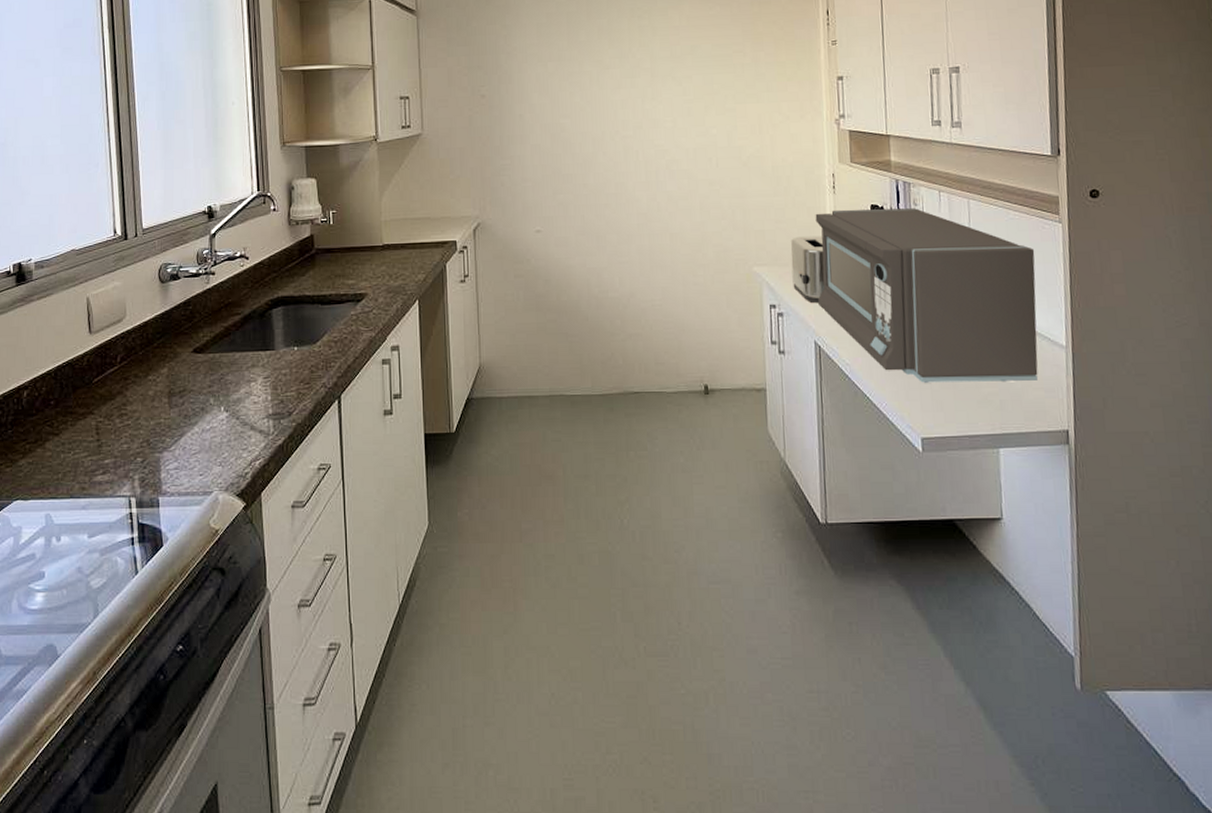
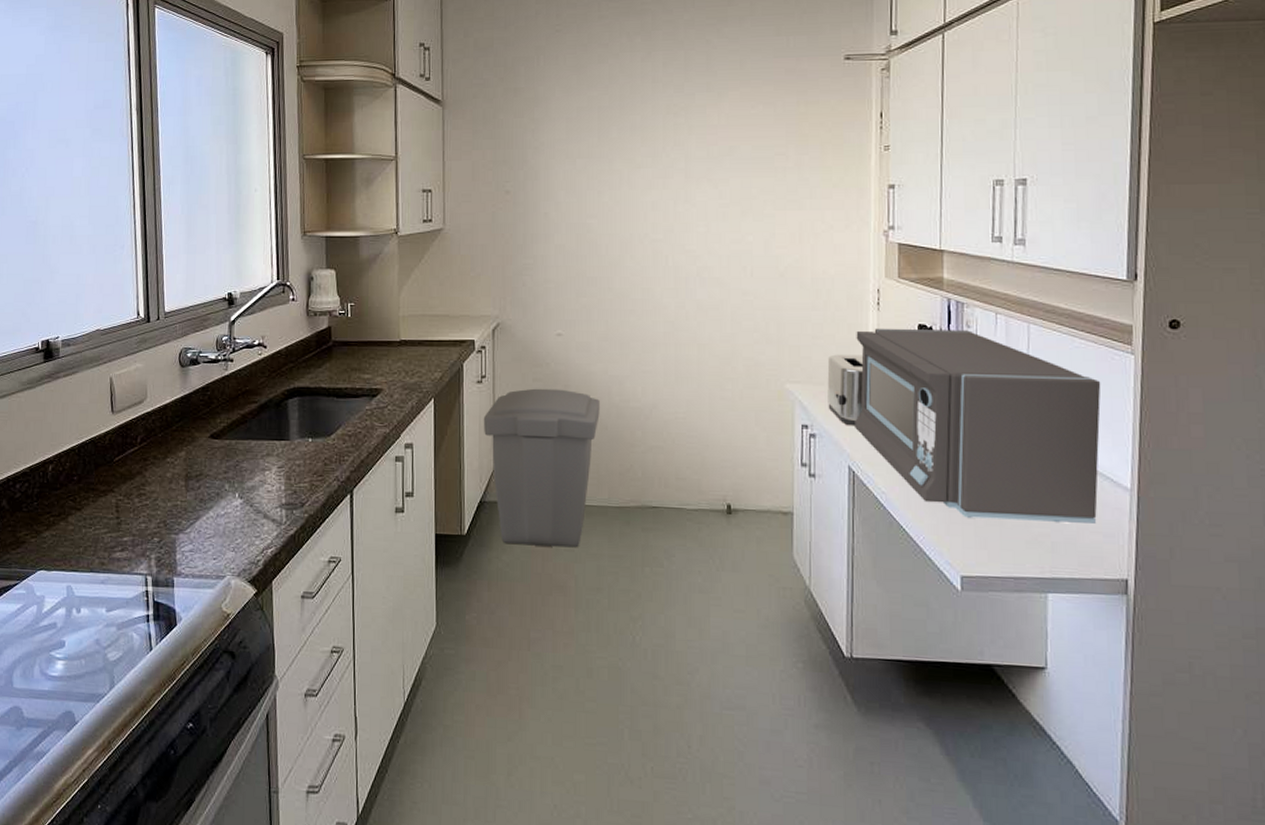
trash can: none [467,283,580,439] -> present [483,388,600,548]

